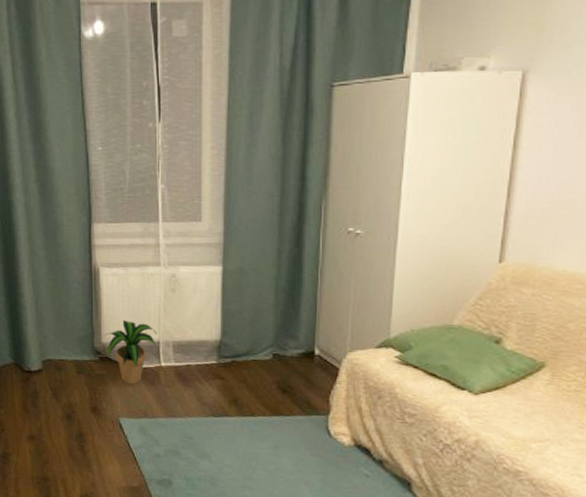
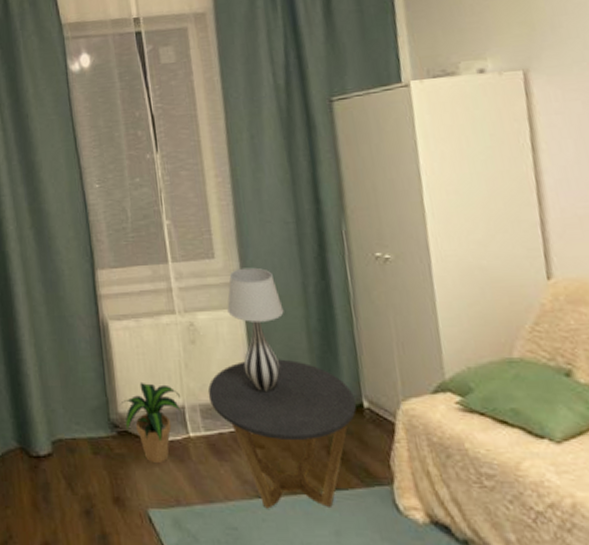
side table: none [181,310,308,428] -> present [207,359,357,509]
table lamp: none [207,232,258,335] -> present [227,267,284,391]

